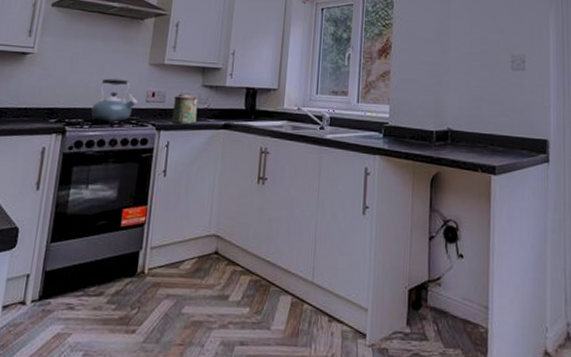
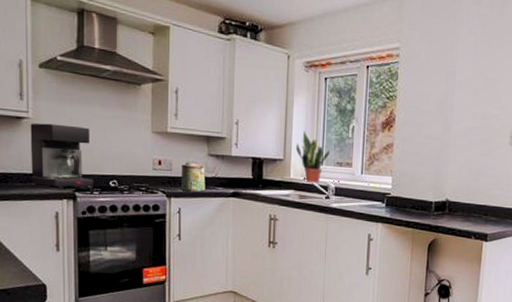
coffee maker: none [24,58,89,122] -> present [30,123,93,188]
kettle: present [91,78,138,122] -> none [99,145,145,188]
potted plant: none [290,59,325,113] -> present [295,130,330,183]

